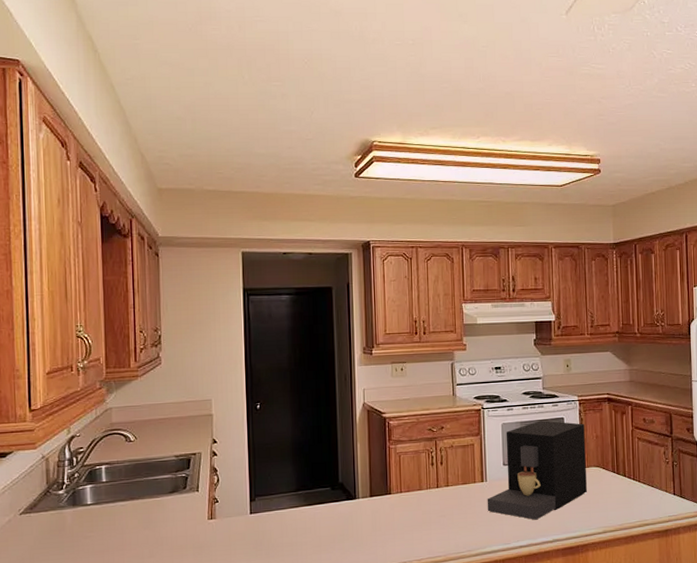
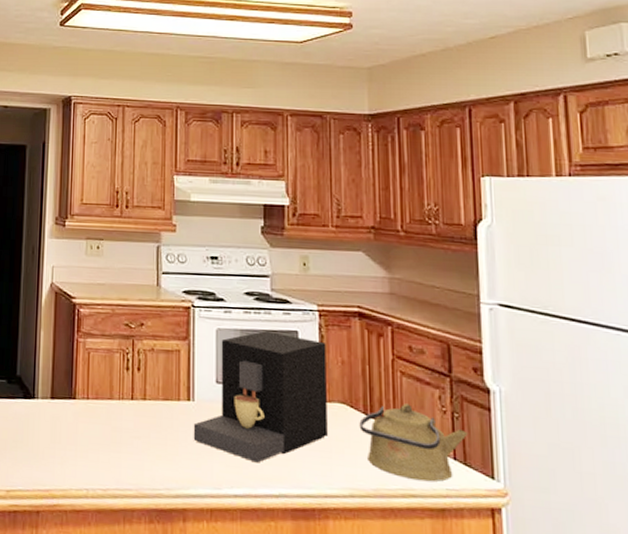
kettle: none [609,460,683,514] -> present [359,403,468,482]

